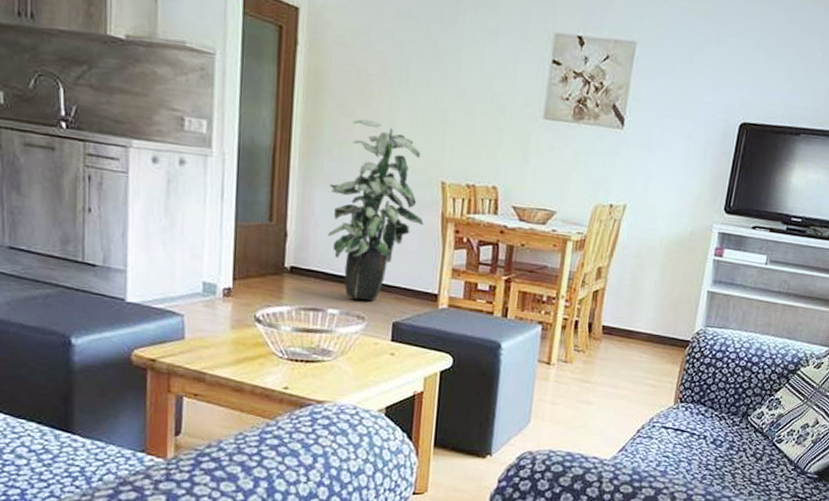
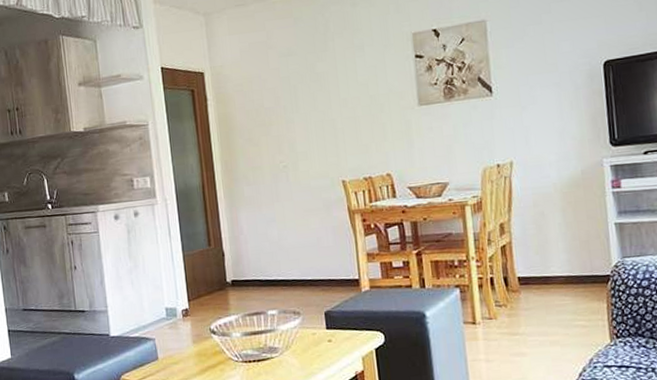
indoor plant: present [327,119,424,302] -> none [250,144,334,298]

